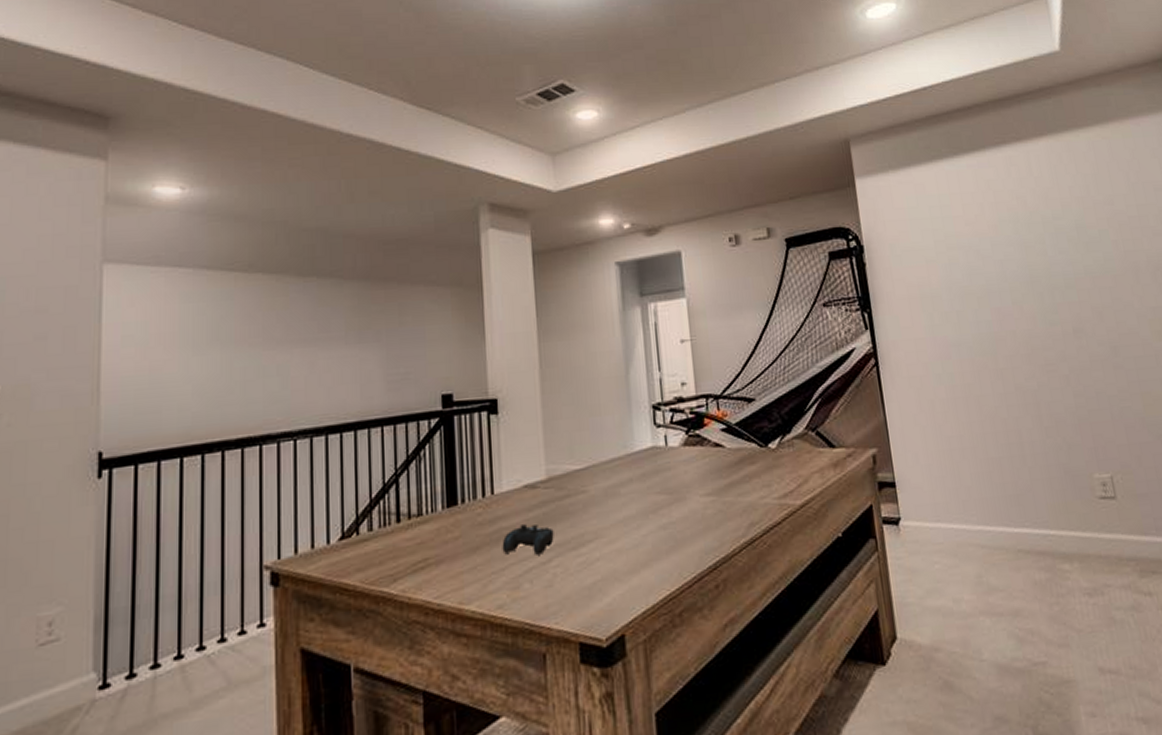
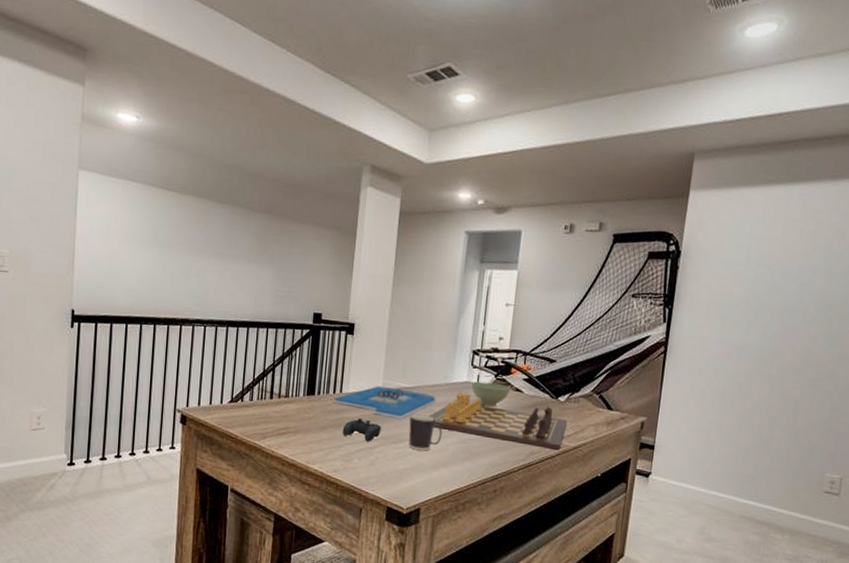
board game: none [483,473,620,516] -> present [332,385,437,419]
mug: none [587,501,635,553] -> present [408,414,443,451]
chess set: none [612,456,787,517] -> present [428,391,568,451]
bowl: none [658,441,709,474] -> present [471,381,511,407]

